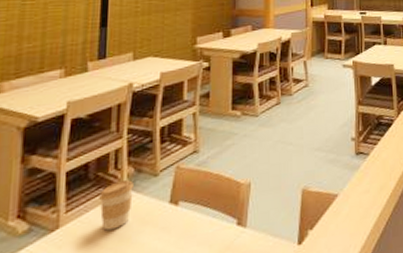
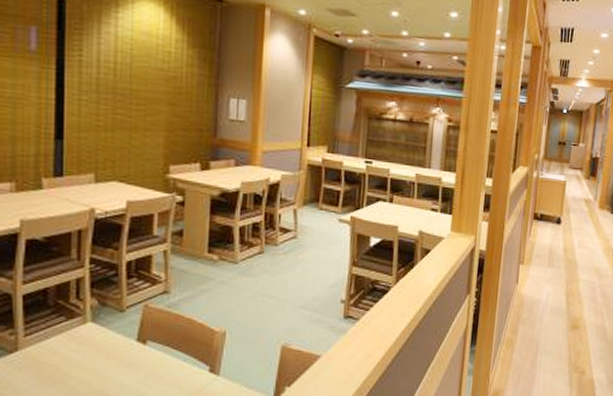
coffee cup: present [99,179,133,231] -> none [60,311,97,359]

